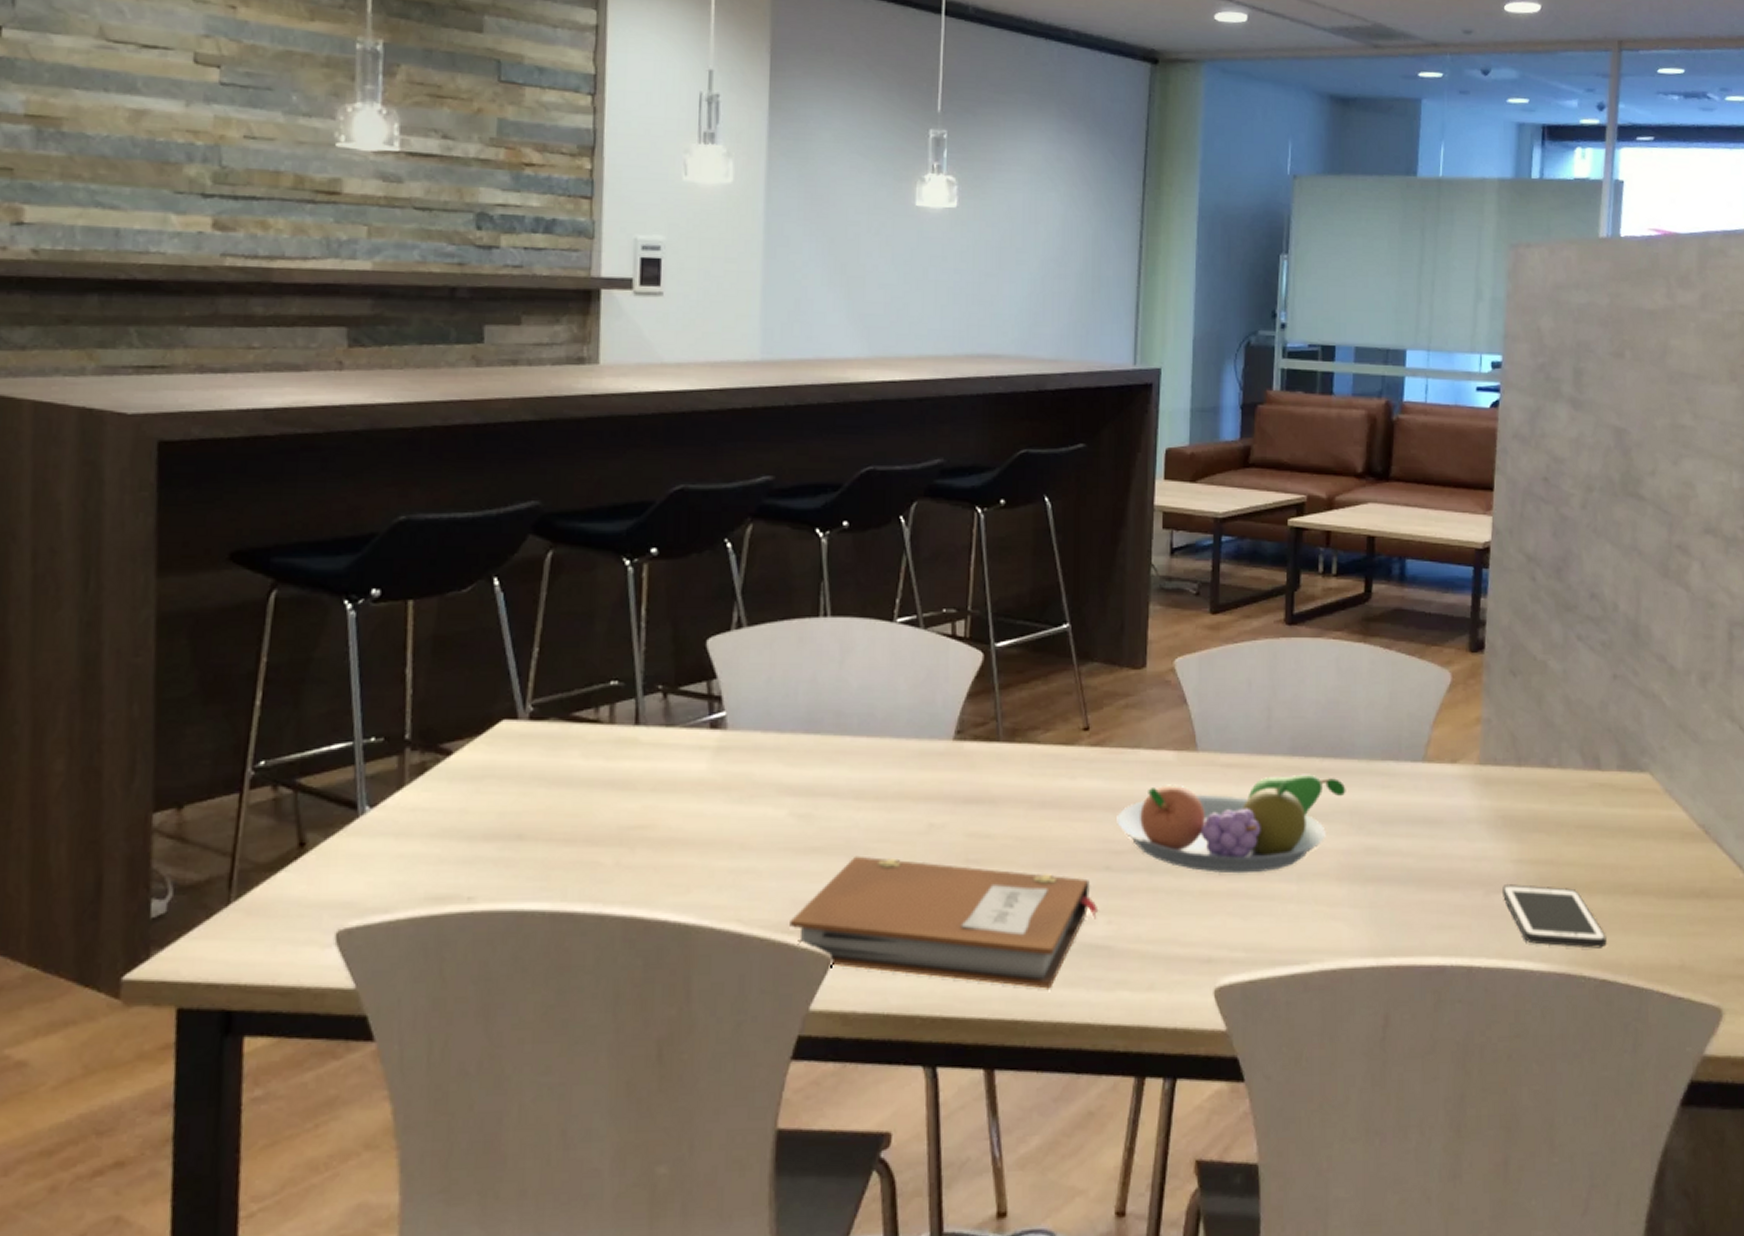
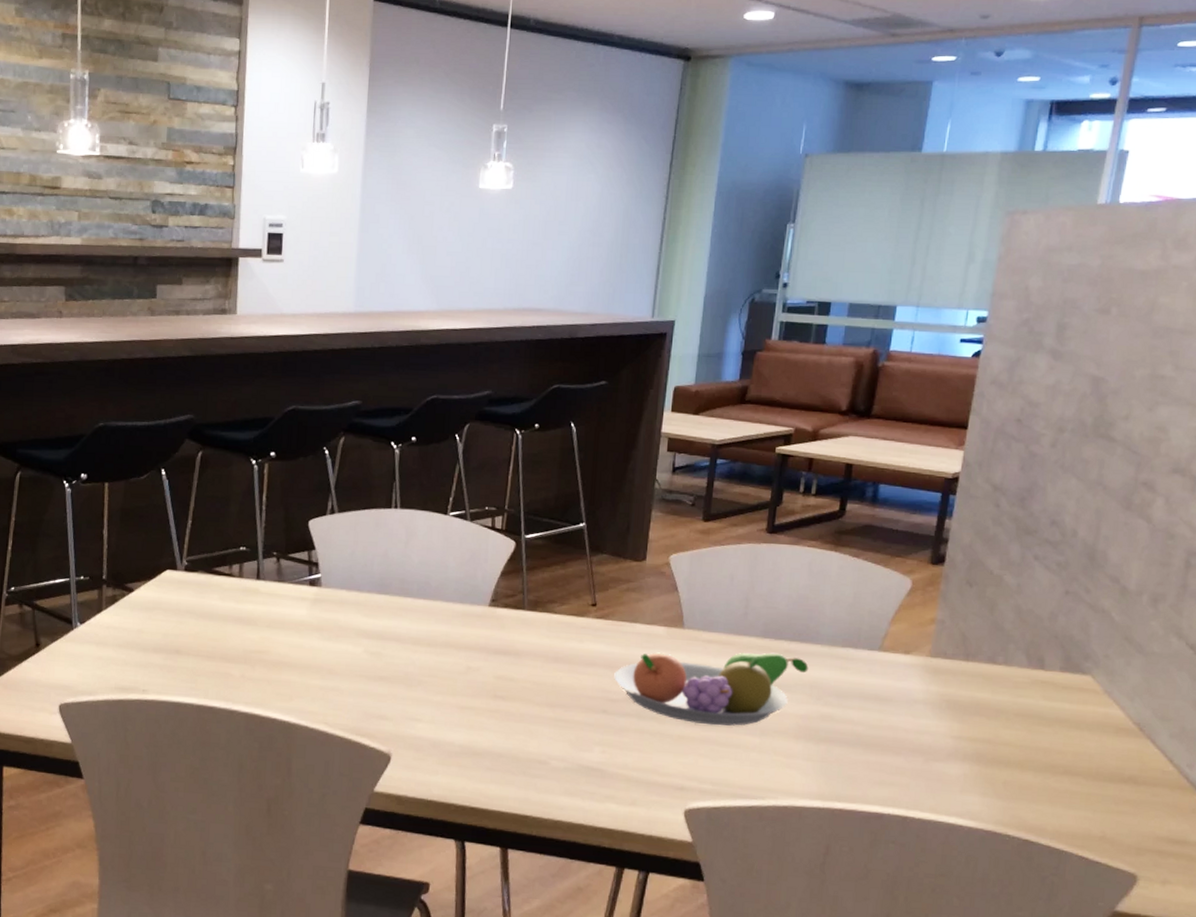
notebook: present [790,856,1099,989] -> none [362,685,595,796]
cell phone: present [1501,884,1607,949] -> none [940,755,1034,815]

